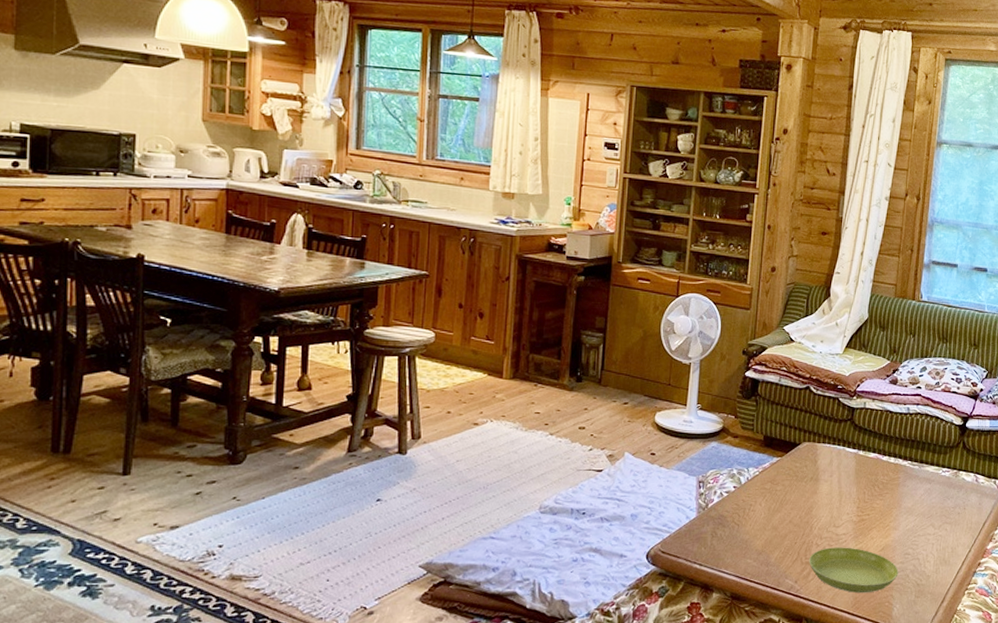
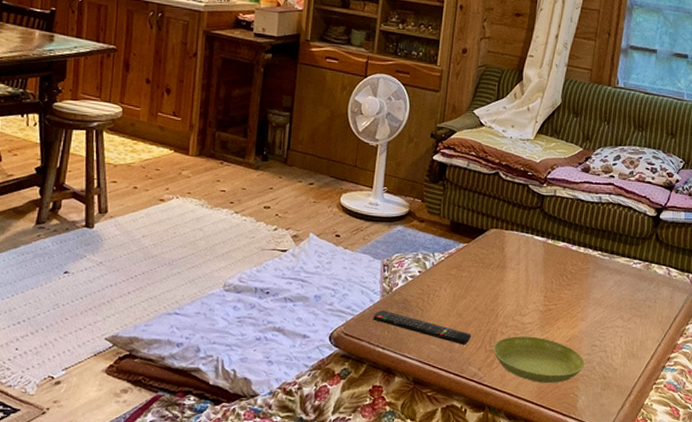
remote control: none [689,527,788,559] -> present [373,310,472,346]

